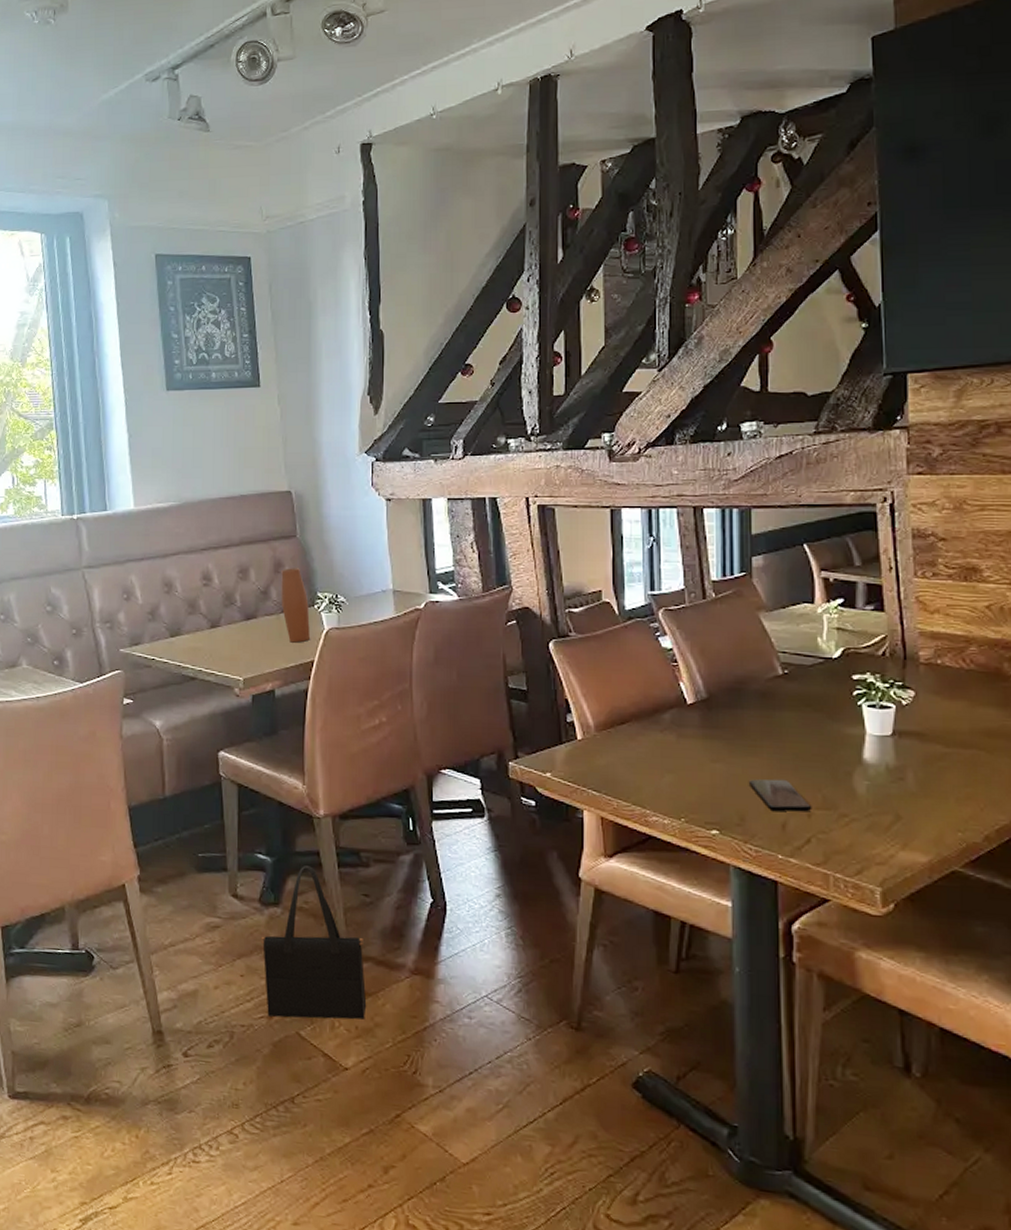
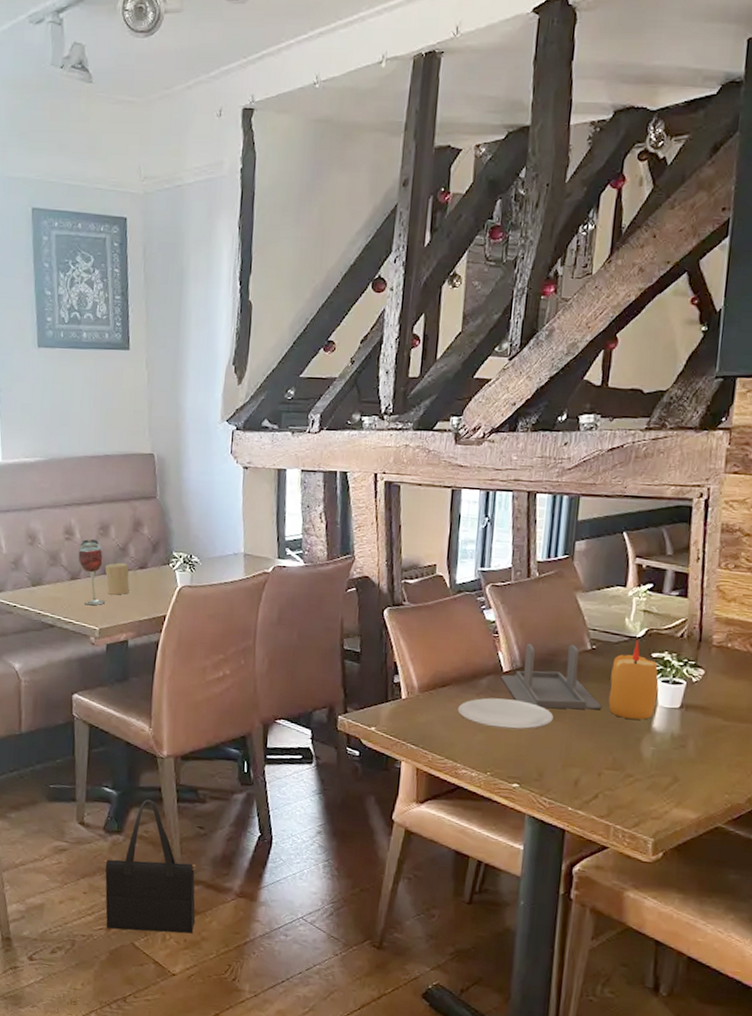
wineglass: none [217,583,248,655] -> present [78,538,105,606]
candle: none [246,606,274,642] -> present [104,562,130,595]
vase: present [281,568,310,643] -> none [138,527,165,598]
plate: none [641,734,749,769] -> present [457,697,554,731]
napkin holder: none [685,670,803,743] -> present [500,644,602,710]
smartphone: present [748,779,812,812] -> none [549,741,603,771]
candle: none [809,661,865,751] -> present [608,639,659,720]

